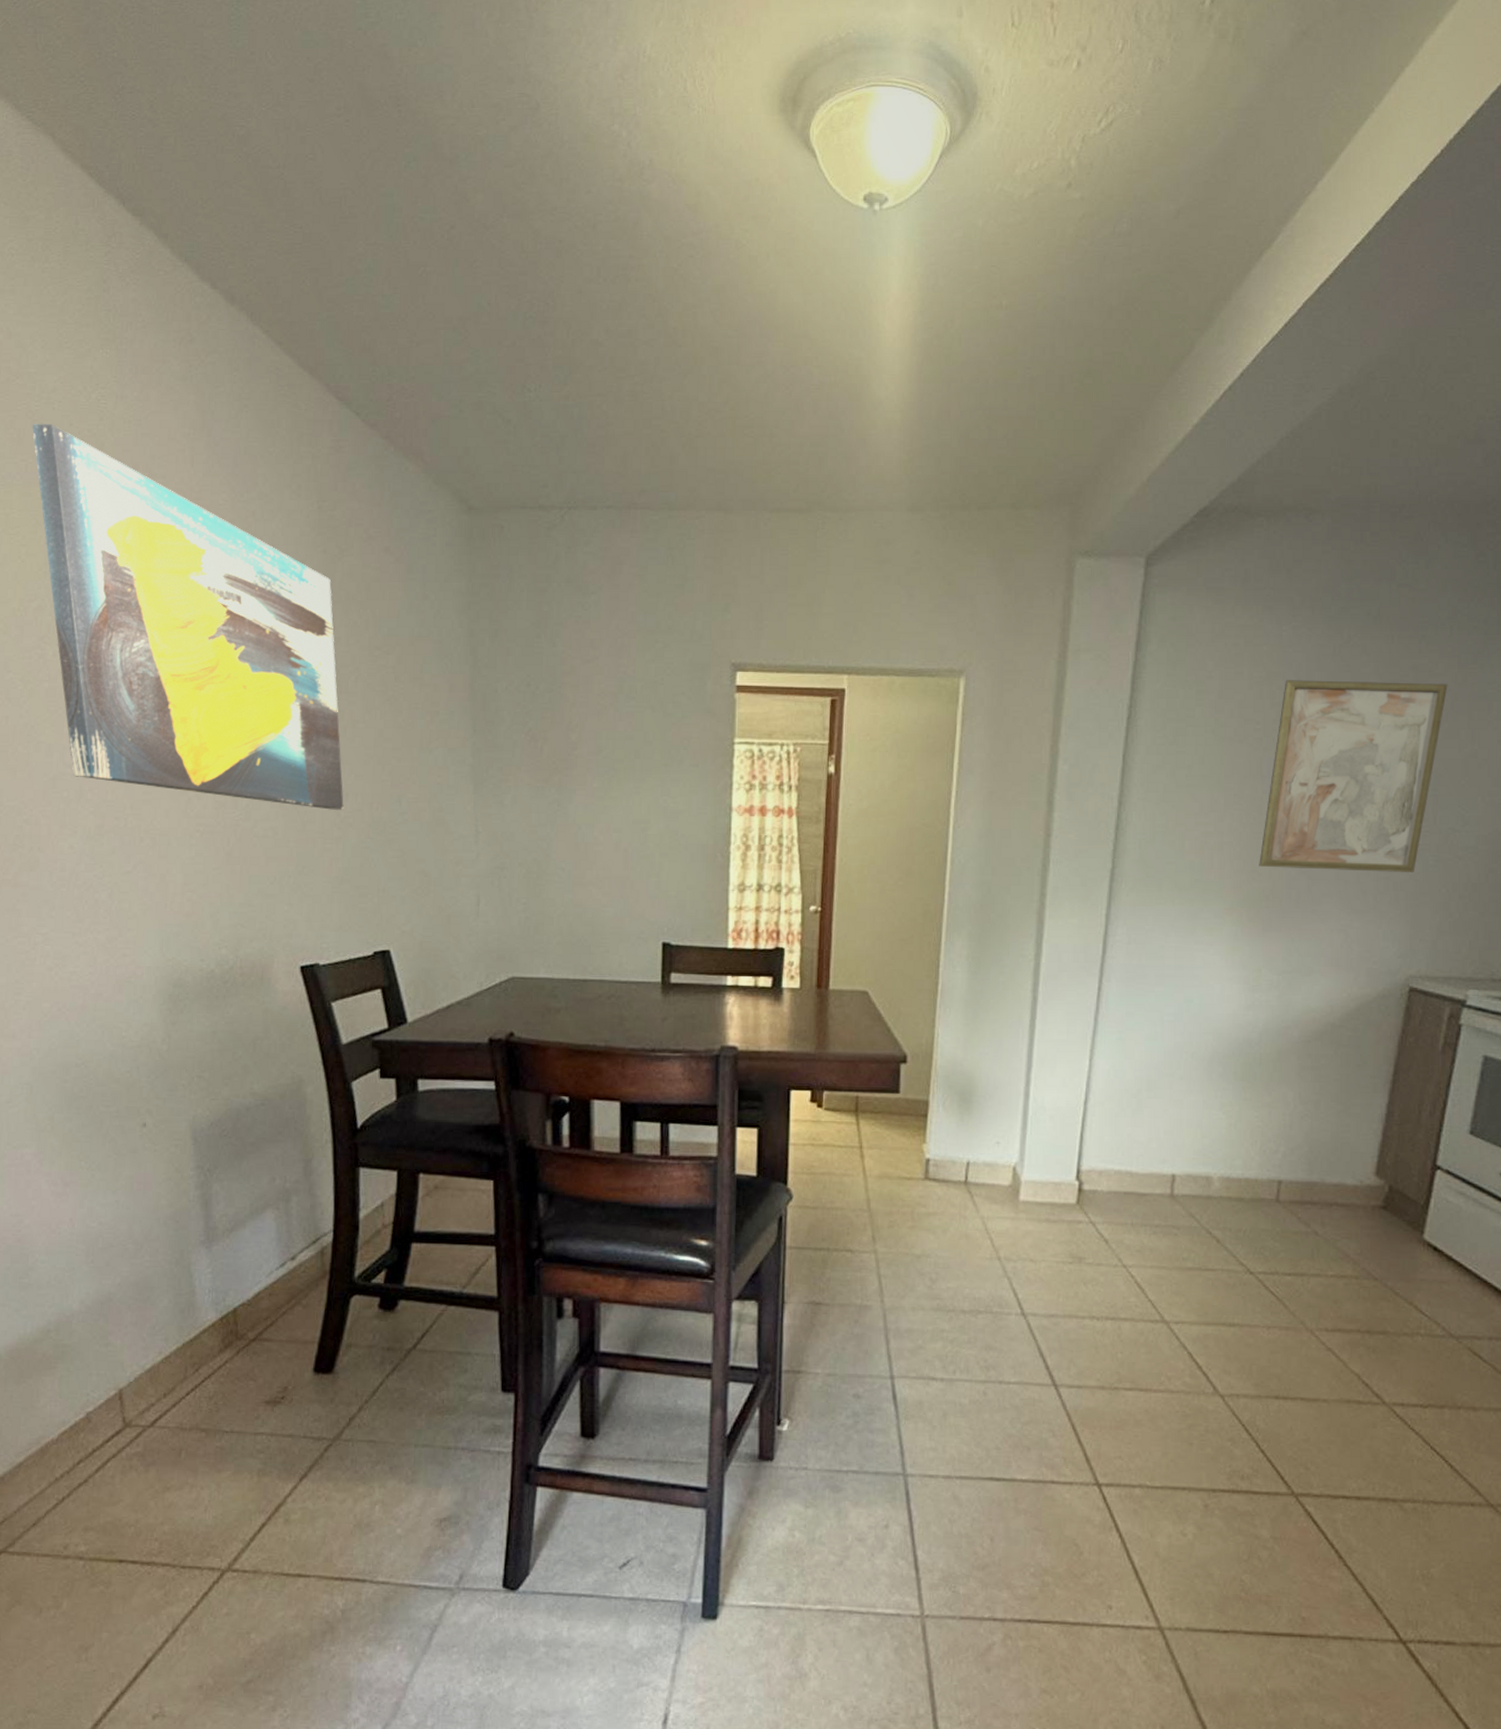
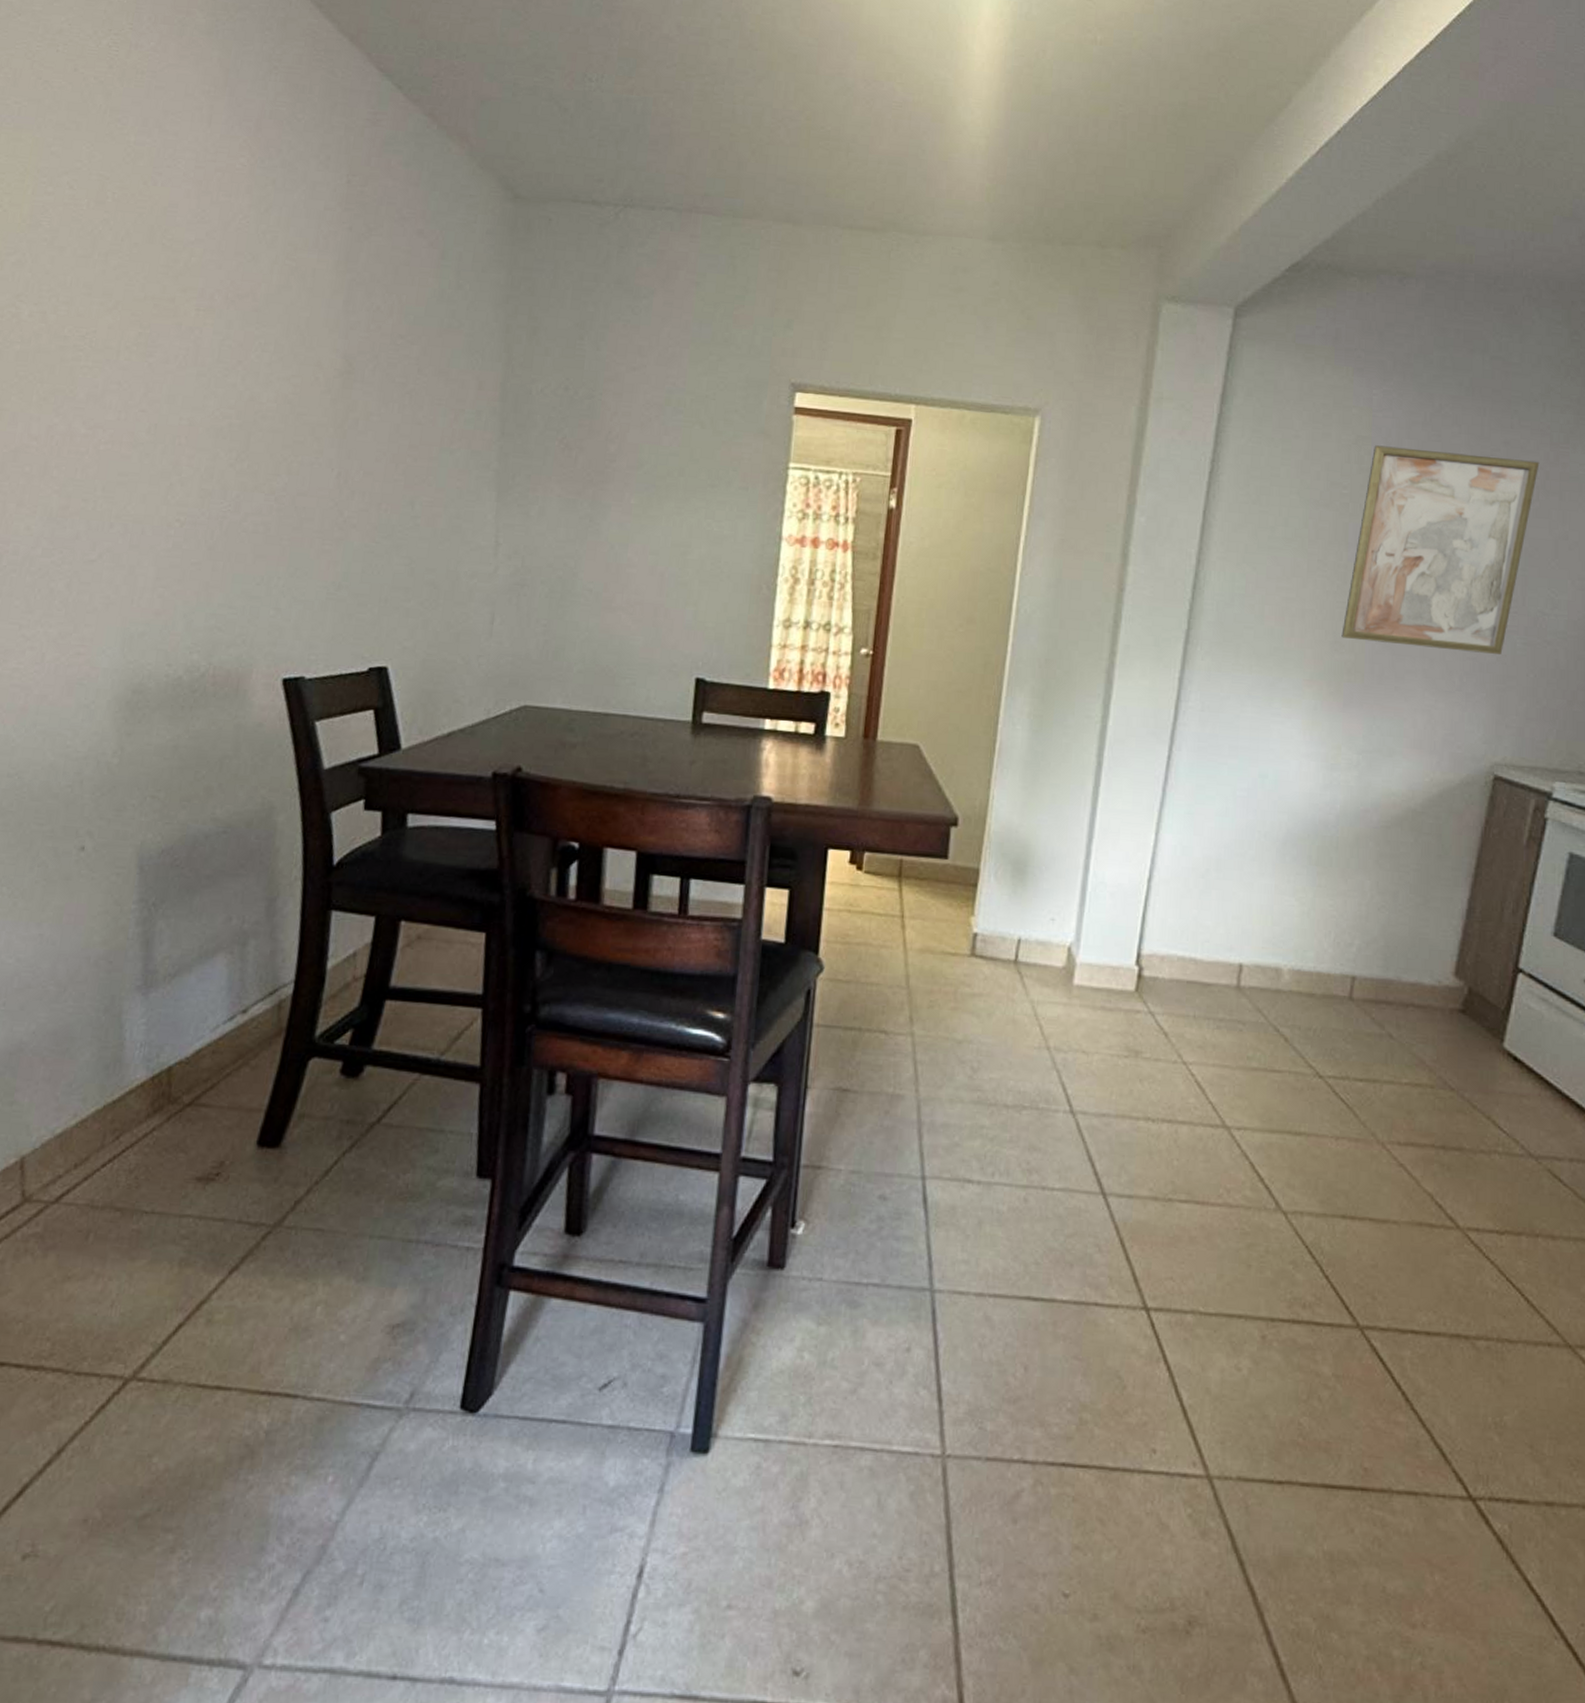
wall art: present [32,424,344,810] -> none [30,65,355,509]

